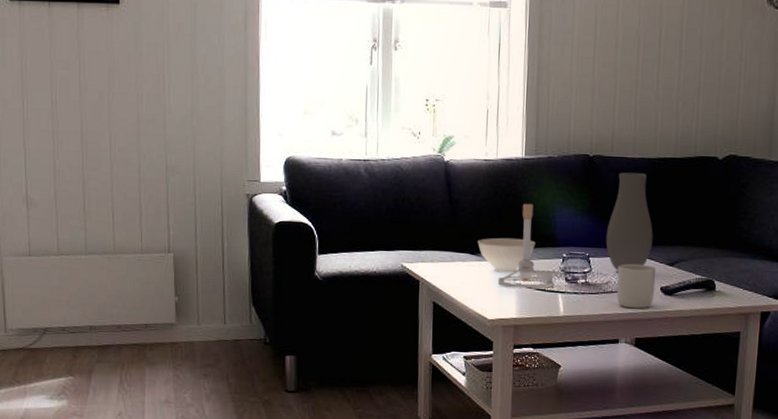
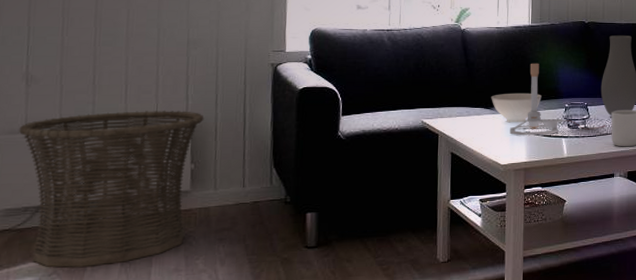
basket: none [24,239,185,390] -> present [19,111,204,268]

